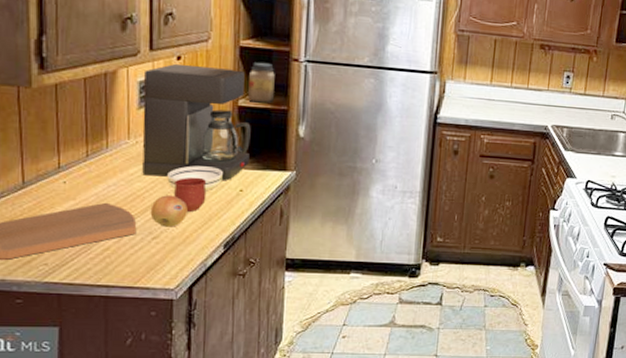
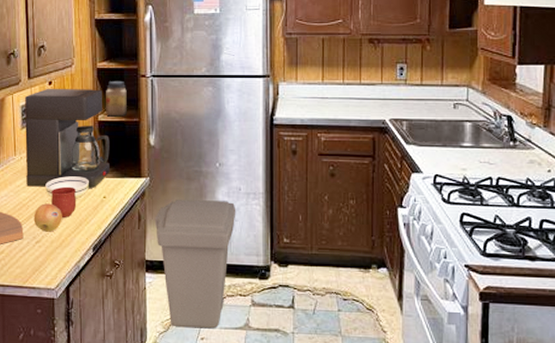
trash can: none [298,196,391,327] -> present [154,200,236,329]

